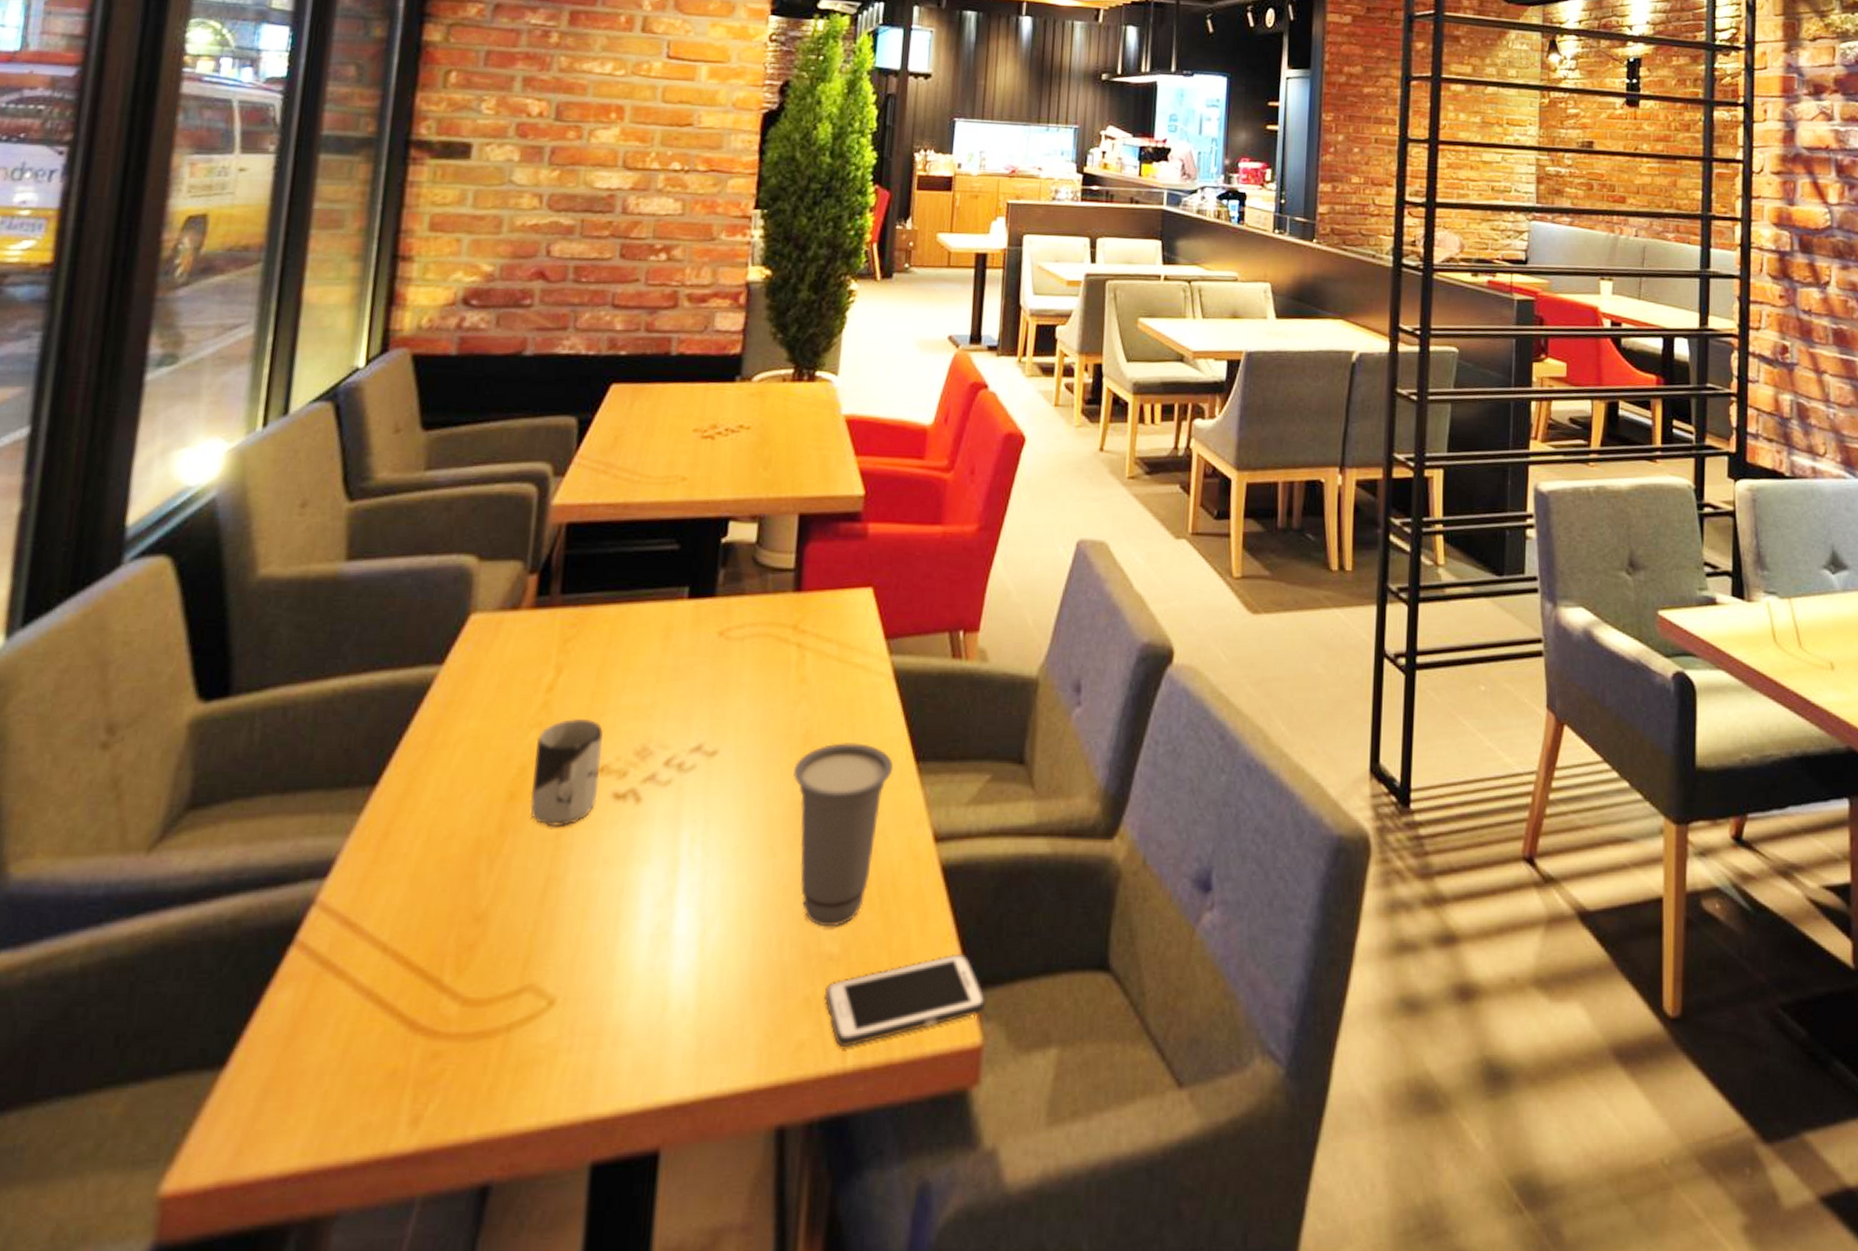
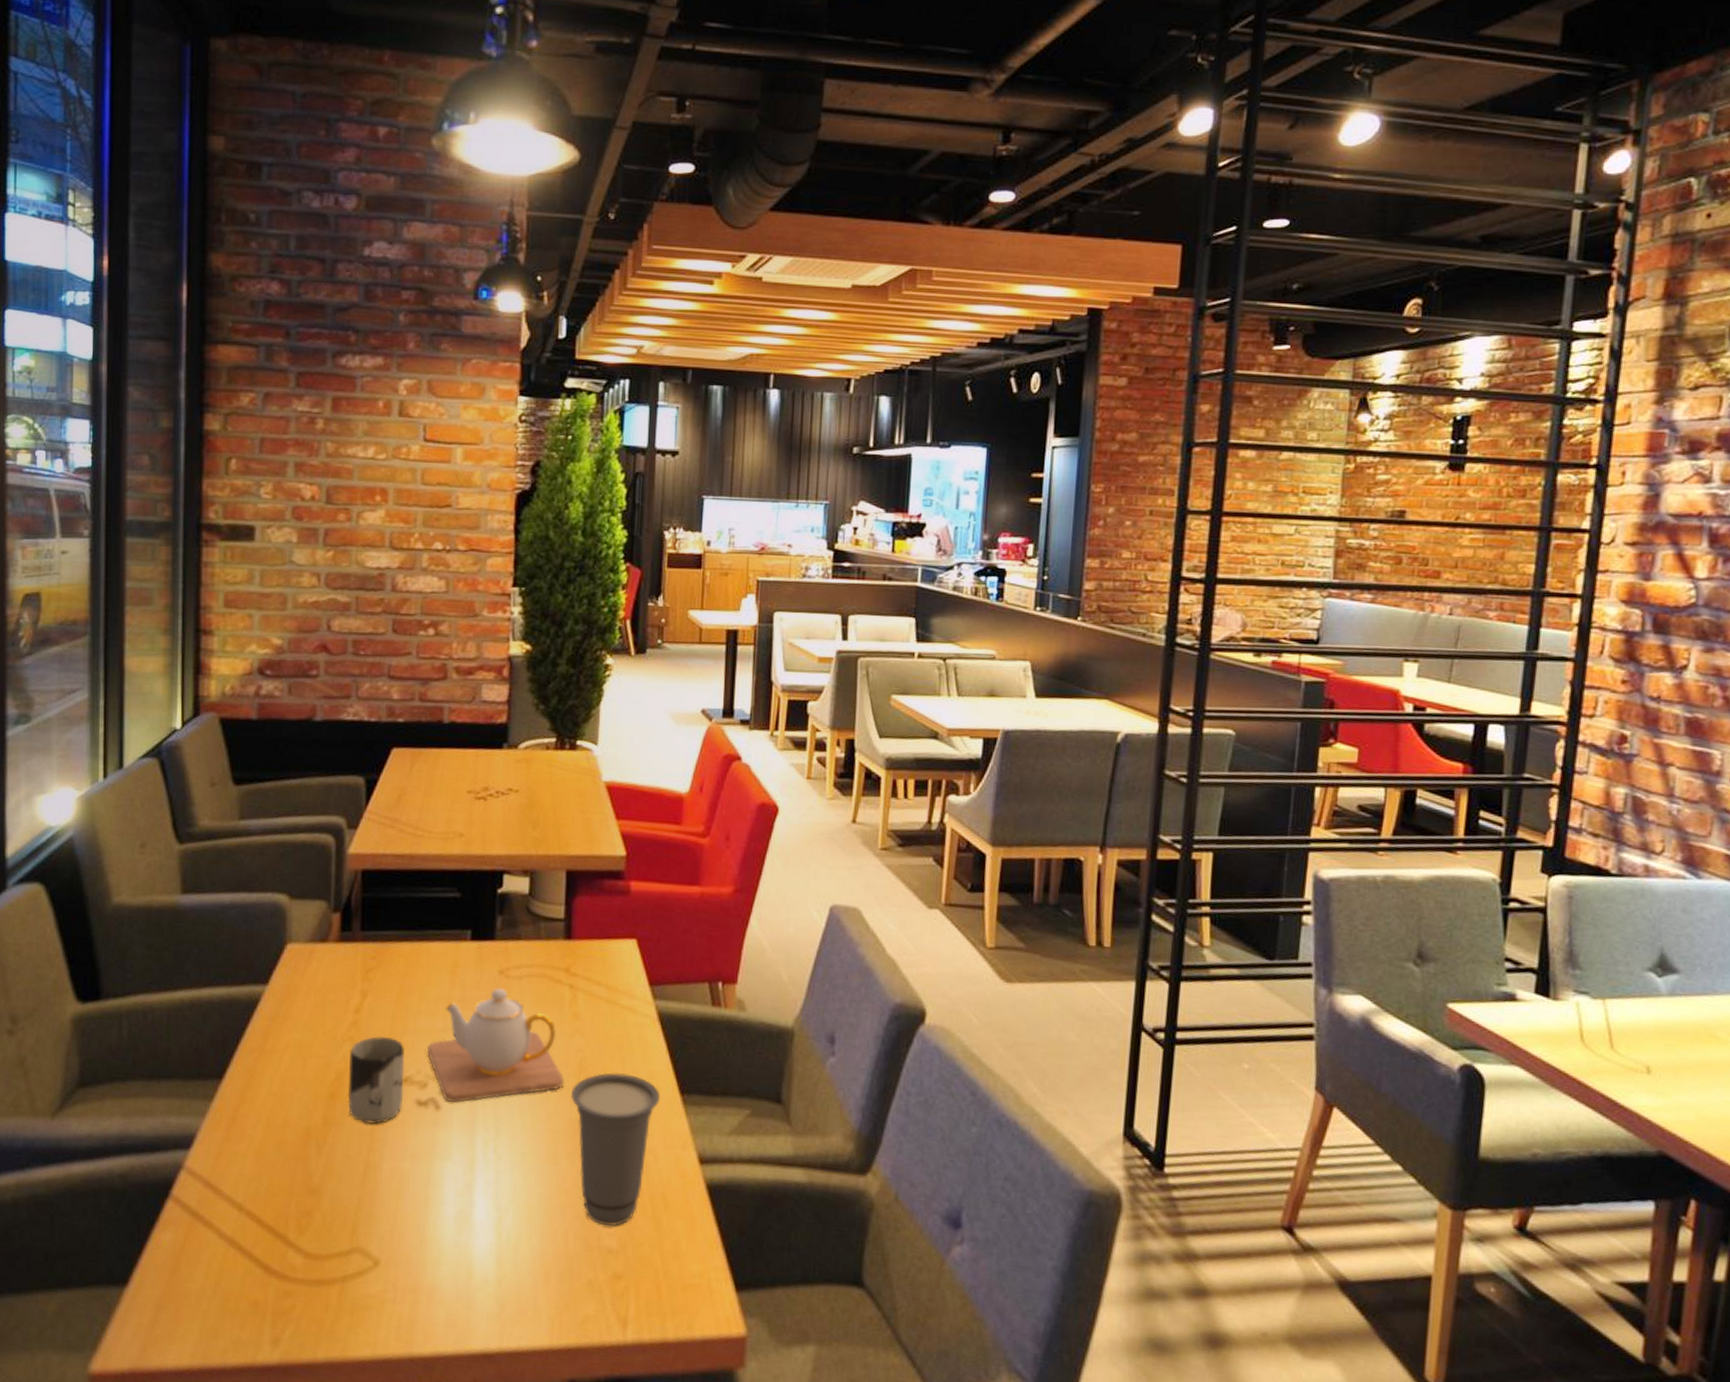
teapot: none [630,652,788,792] -> present [427,988,565,1103]
cell phone: present [824,954,987,1047] -> none [605,1259,750,1325]

